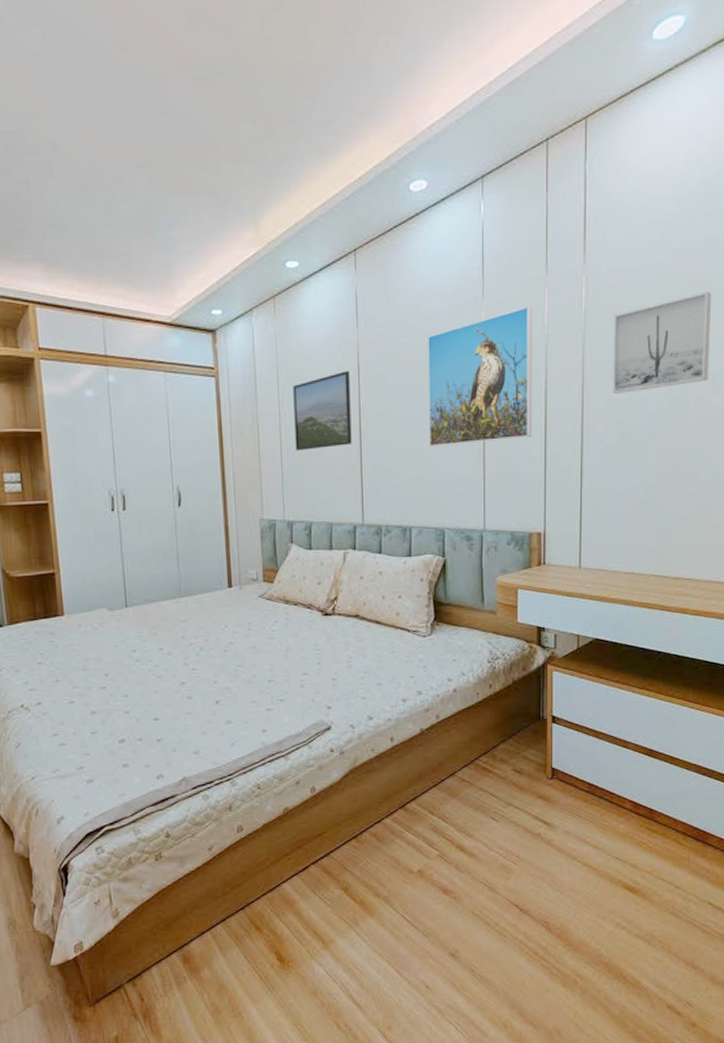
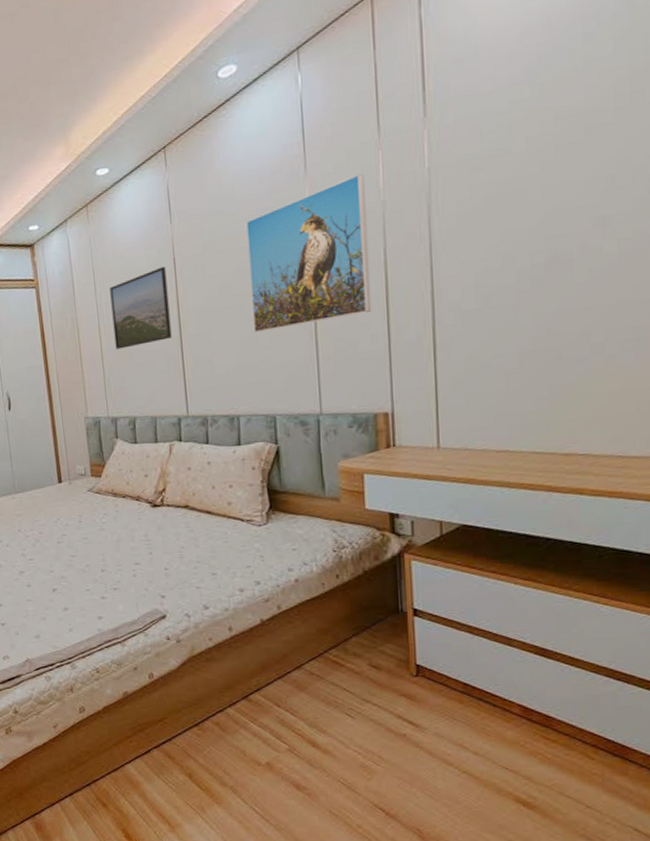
wall art: present [612,291,711,393] -> none [466,122,598,254]

